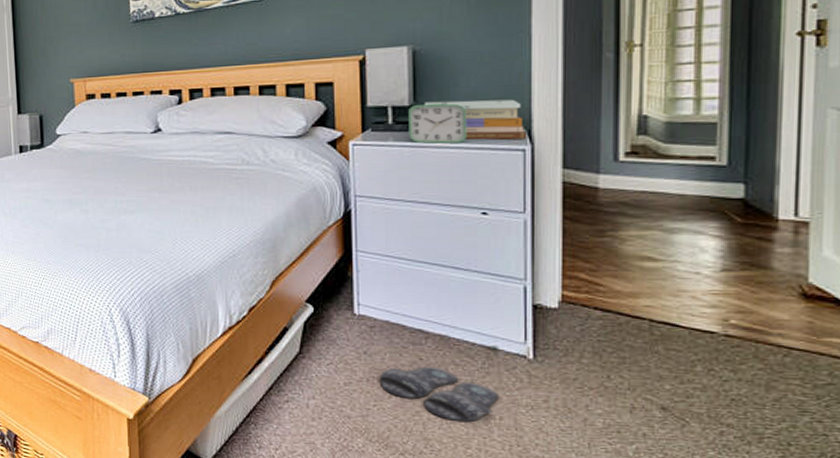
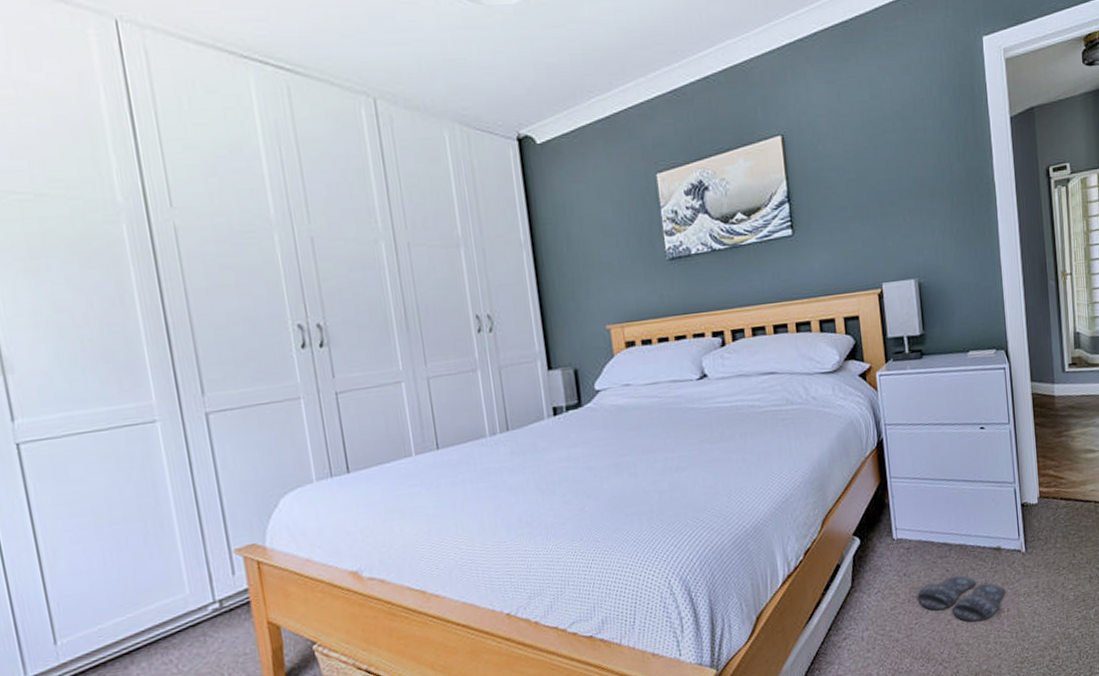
alarm clock: present [408,103,467,144] -> none [920,330,965,370]
books: present [425,99,528,140] -> none [931,324,1006,363]

